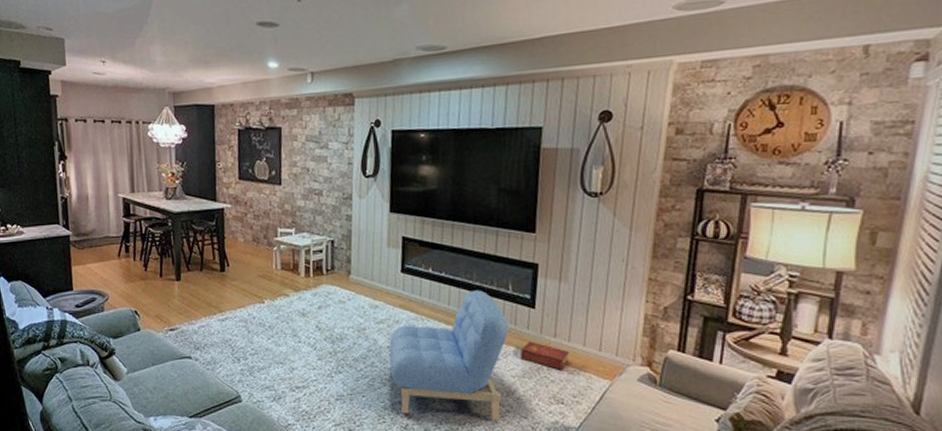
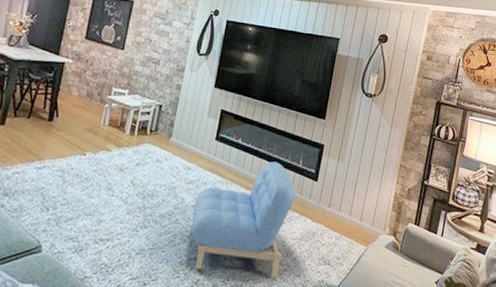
book: present [520,341,570,370] -> none [301,209,339,235]

